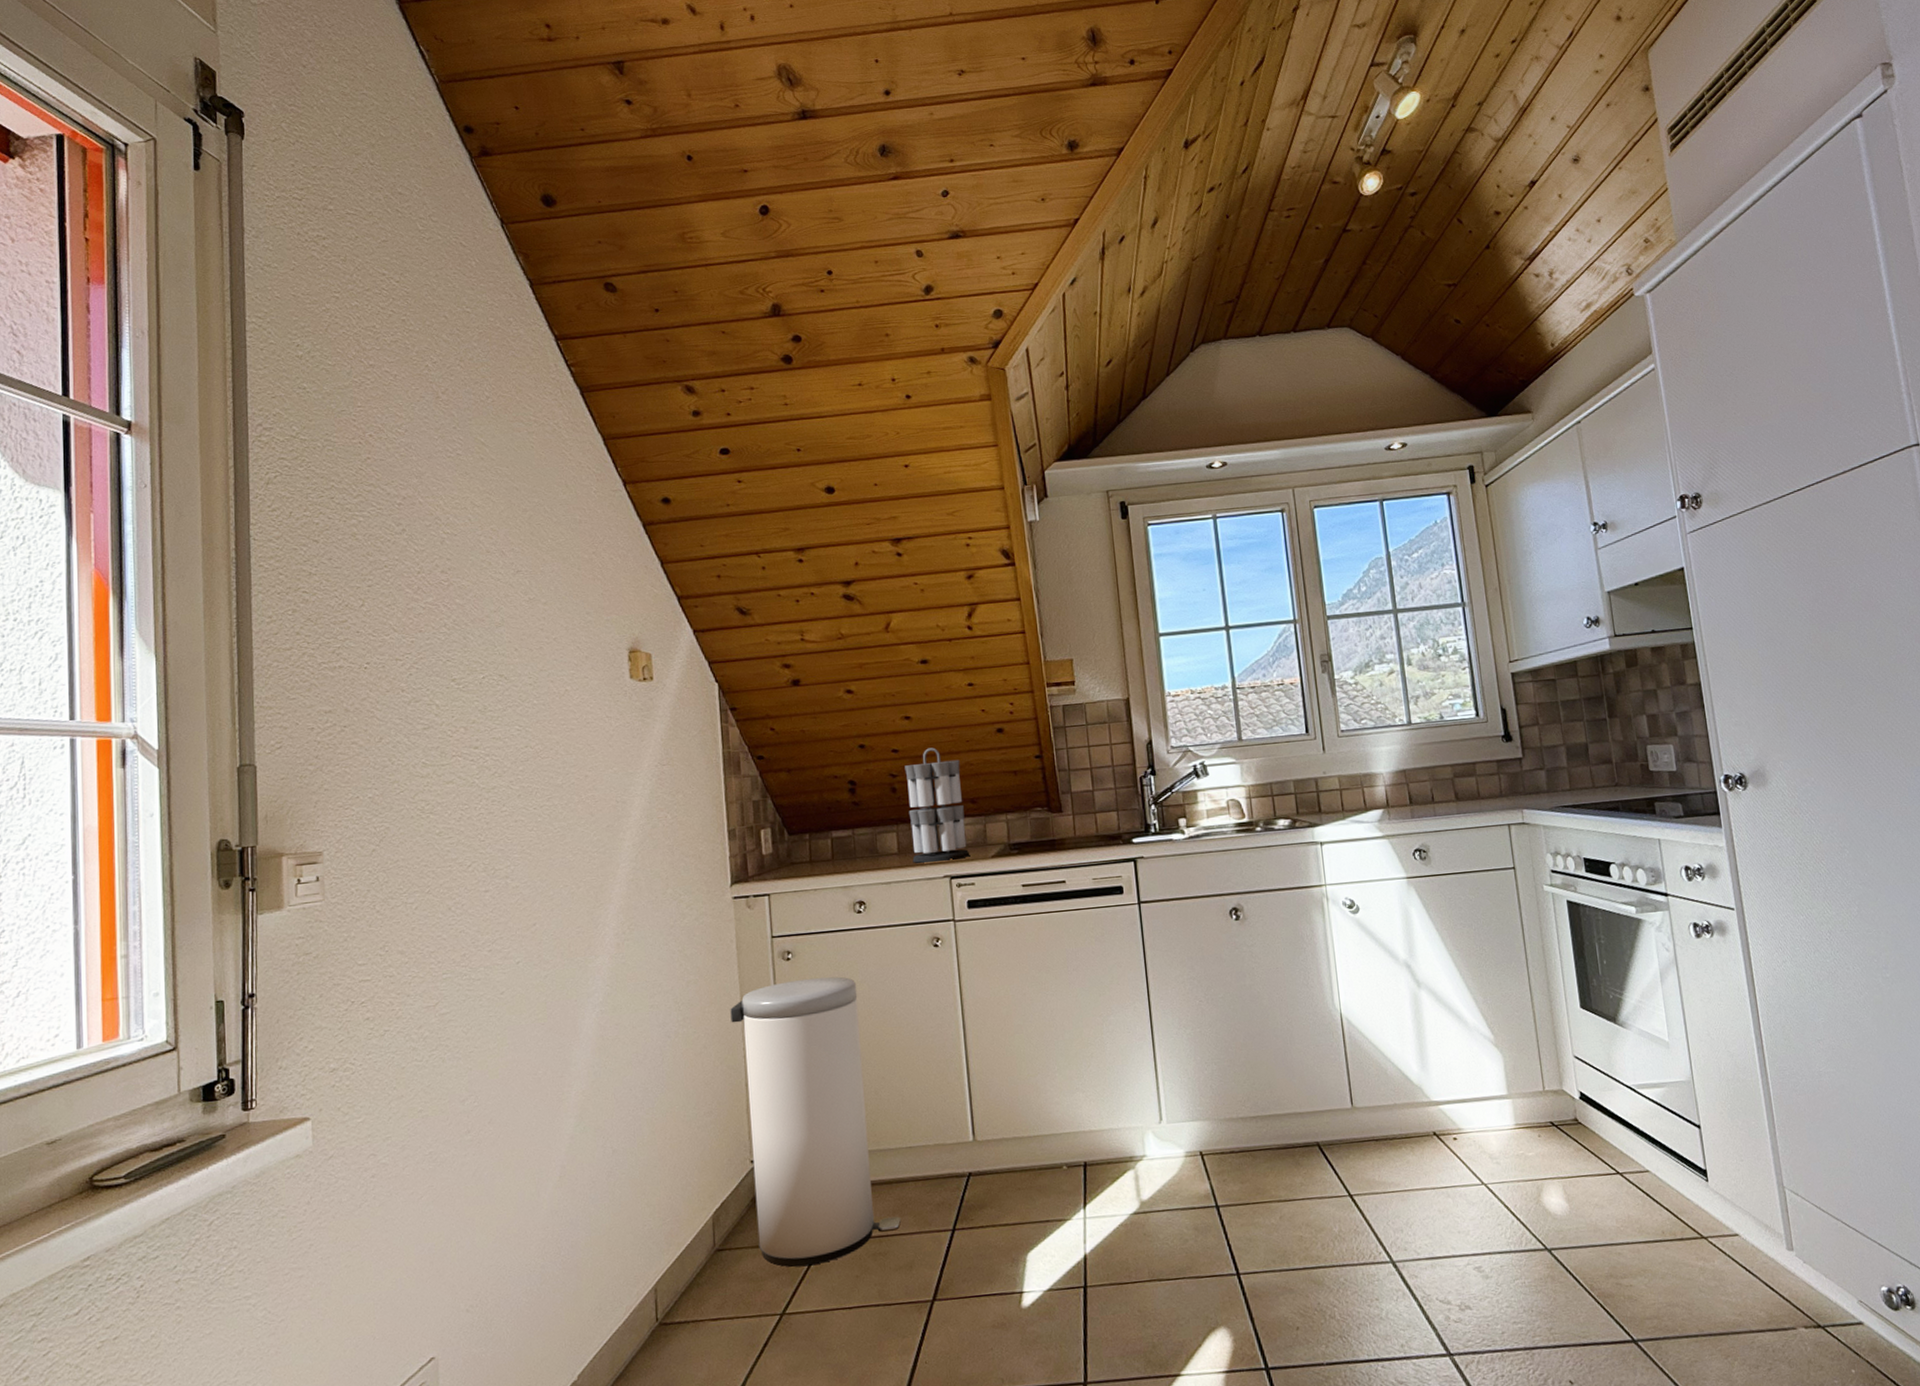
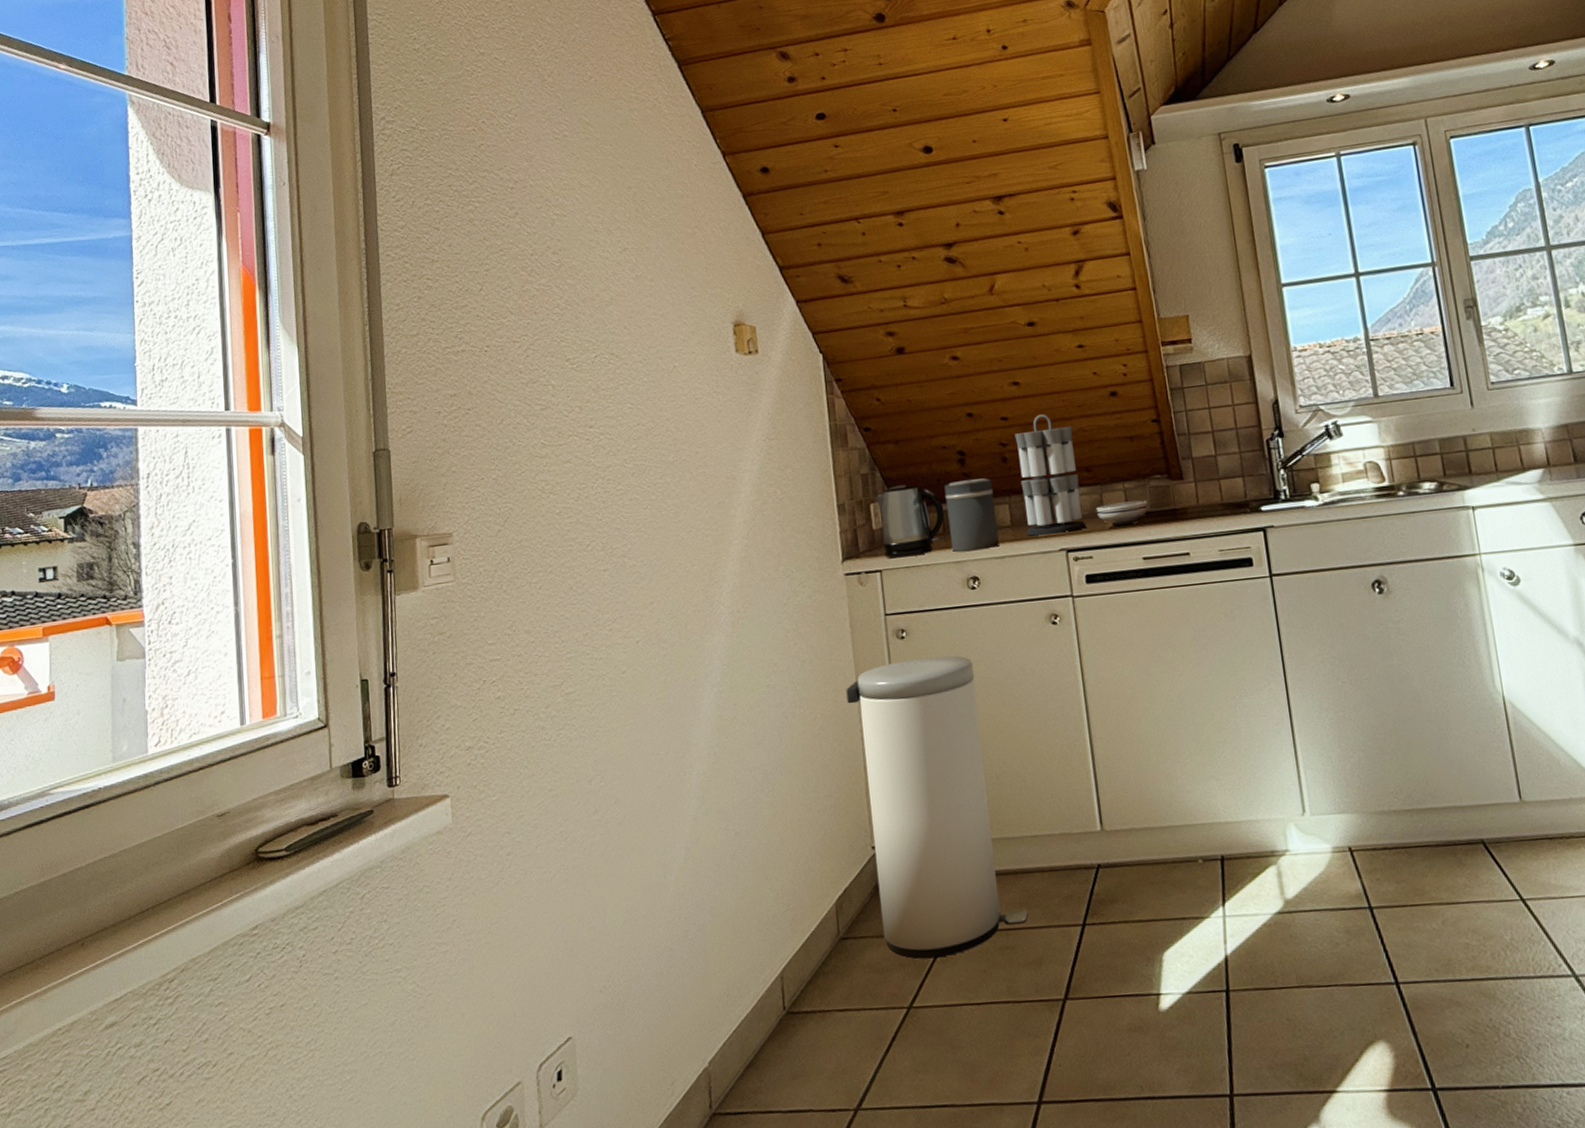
kettle: none [767,811,834,883] -> present [876,484,945,559]
cylinder: none [834,807,886,877] -> present [944,478,999,552]
bowl: none [979,830,1029,854] -> present [1095,500,1148,526]

